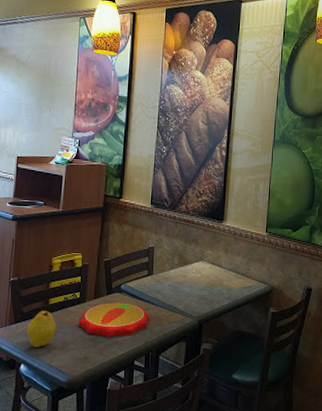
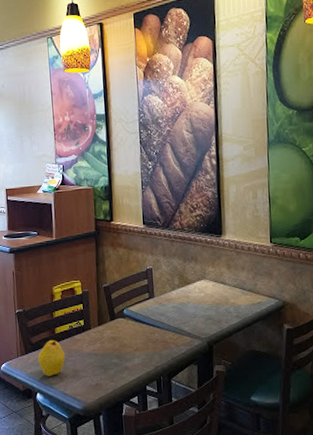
plate: present [78,302,150,337] -> none [86,328,156,363]

